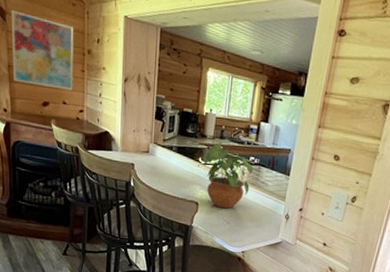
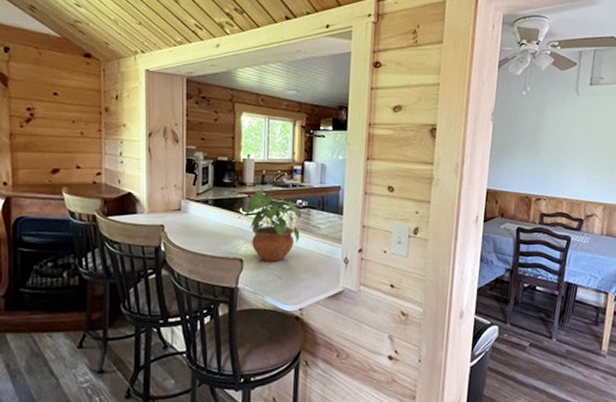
wall art: present [11,10,74,90] -> none [14,76,89,153]

